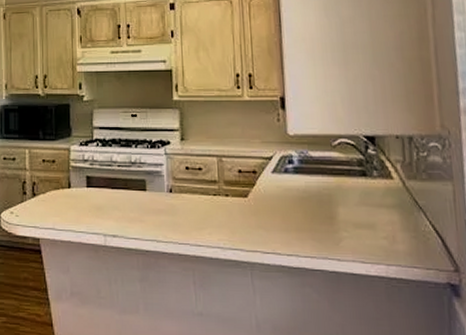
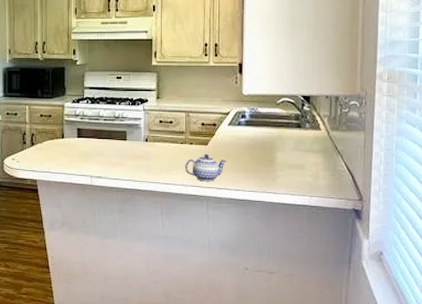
teapot: none [220,208,273,244] -> present [185,154,226,182]

